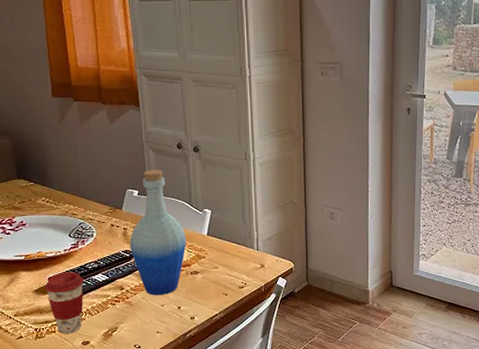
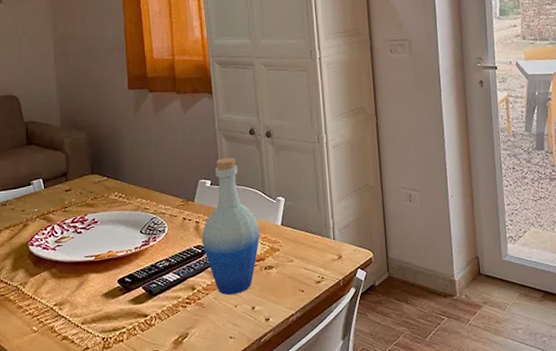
coffee cup: present [44,271,84,334] -> none [114,271,155,343]

